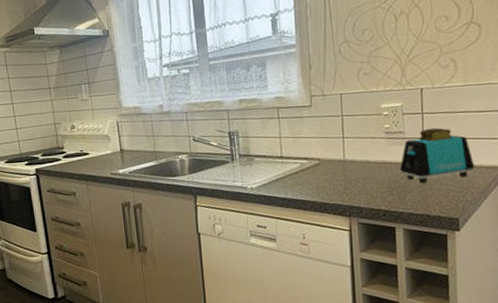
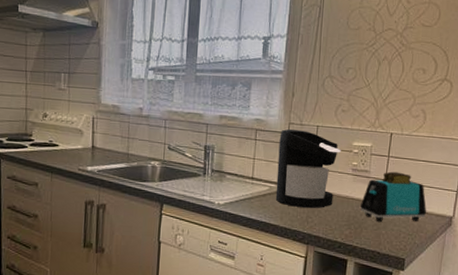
coffee maker: none [303,100,370,180] -> present [275,129,341,208]

